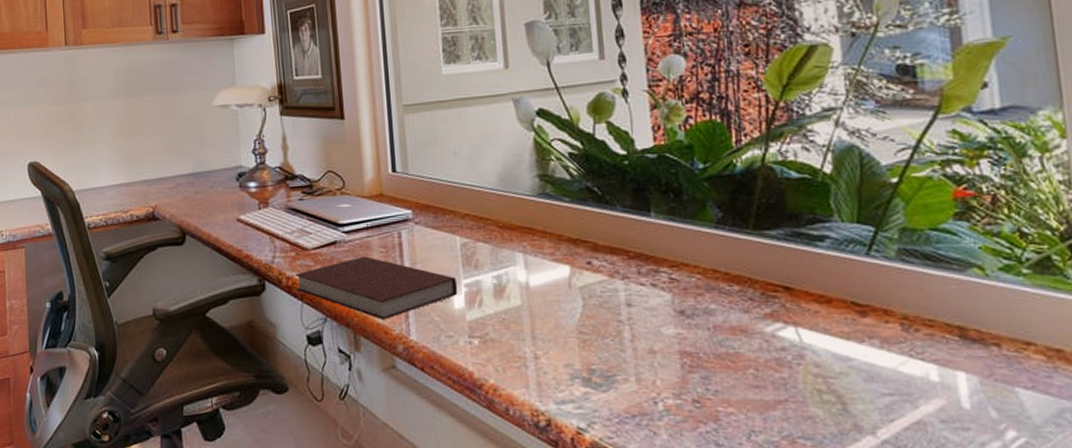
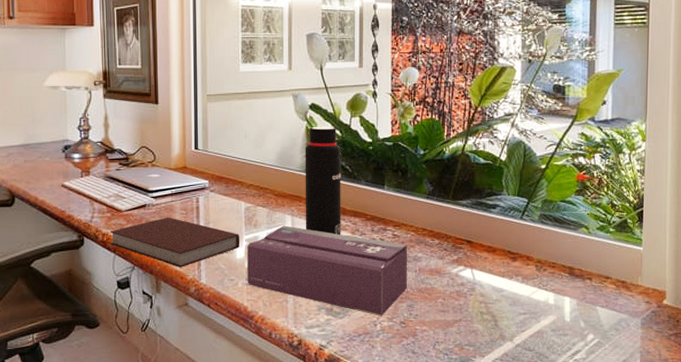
tissue box: none [467,266,699,393] -> present [247,225,408,317]
water bottle: none [534,137,595,280] -> present [305,127,341,236]

